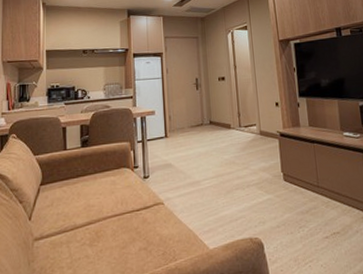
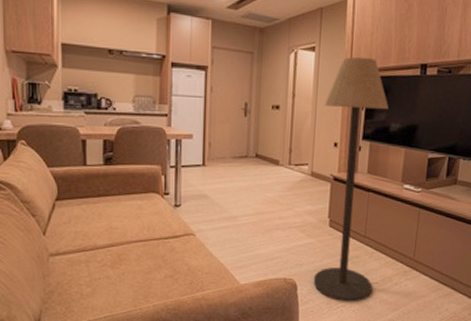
floor lamp: none [261,29,336,257] -> present [313,57,388,302]

